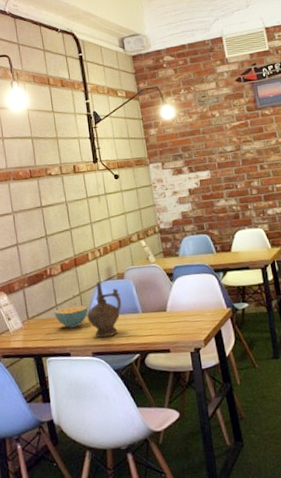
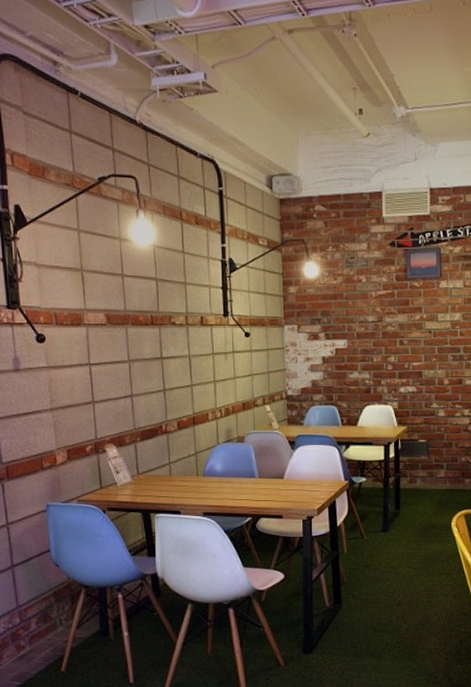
cereal bowl: present [54,305,89,328] -> none [166,465,204,487]
ceremonial vessel: present [87,281,122,338] -> none [201,443,239,499]

